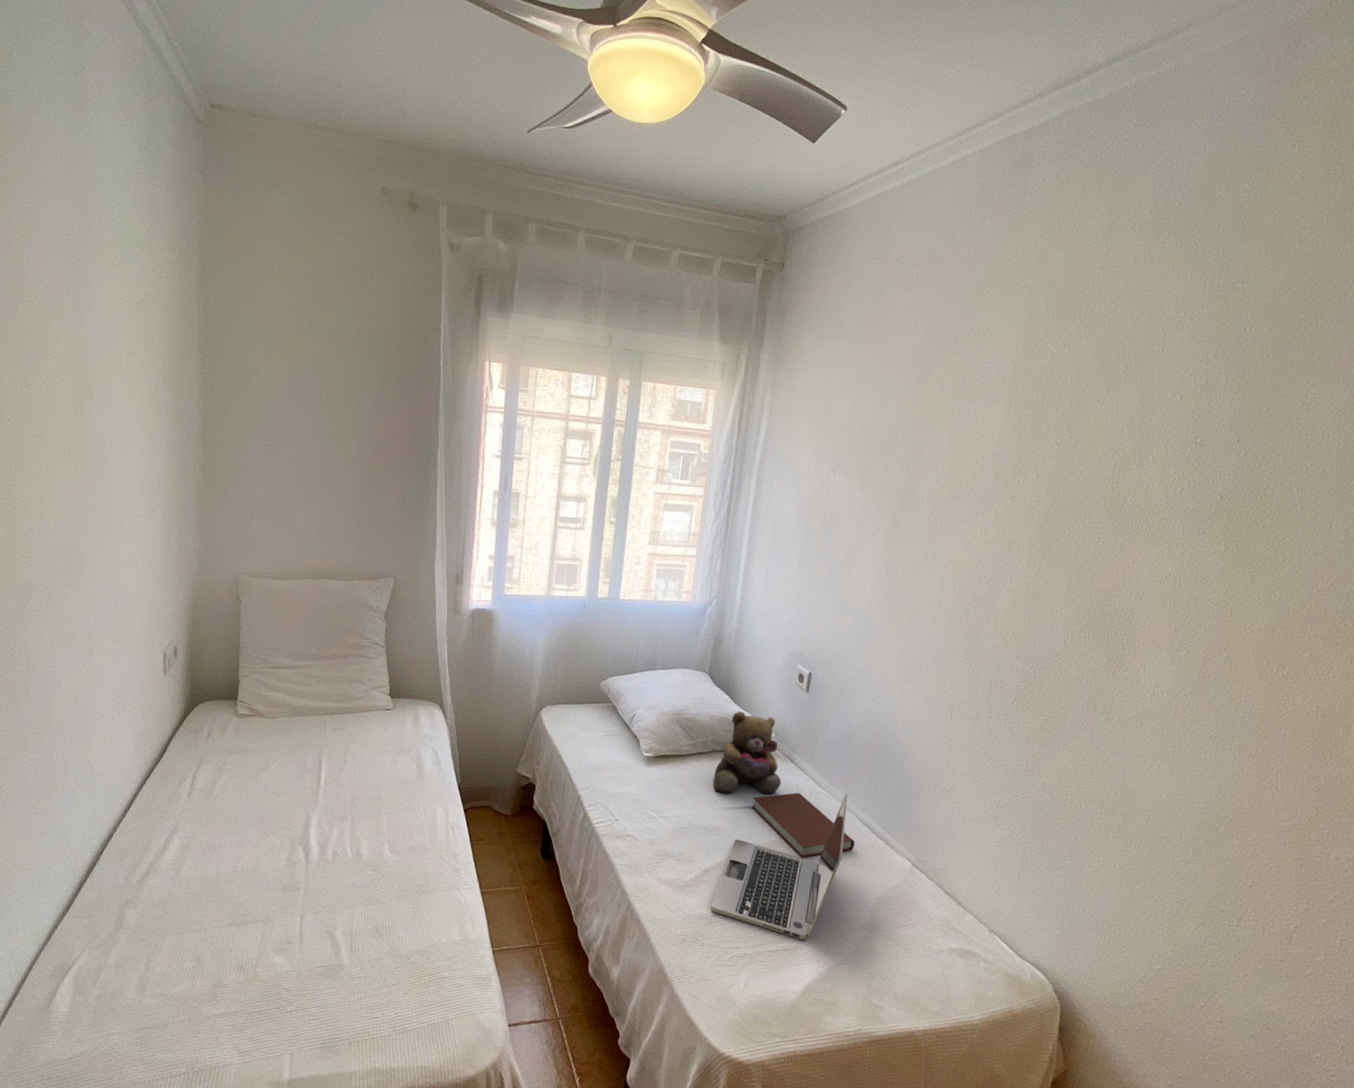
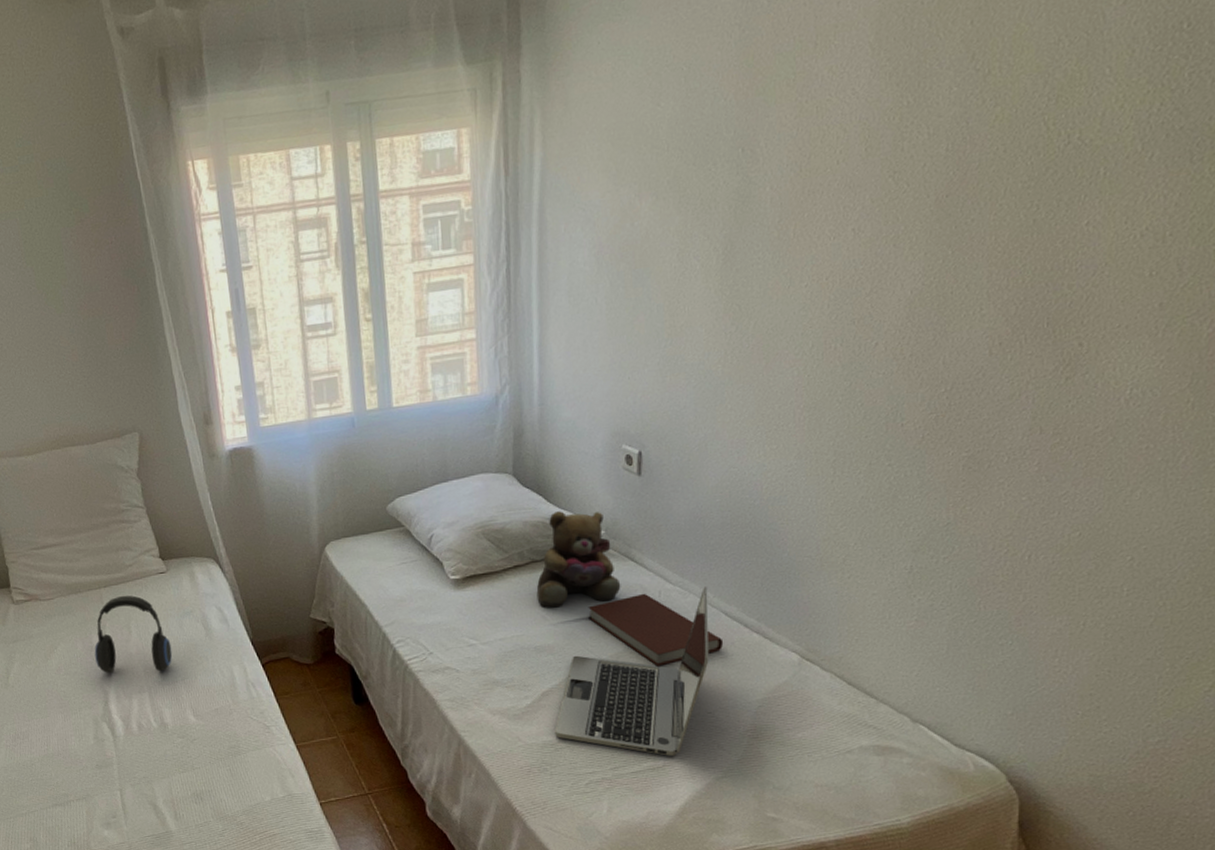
headphones: none [305,725,383,804] -> present [94,595,173,674]

